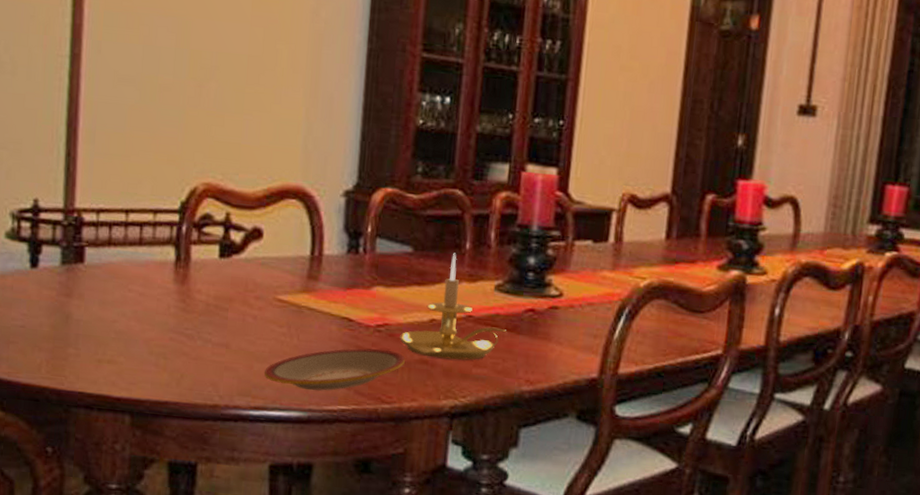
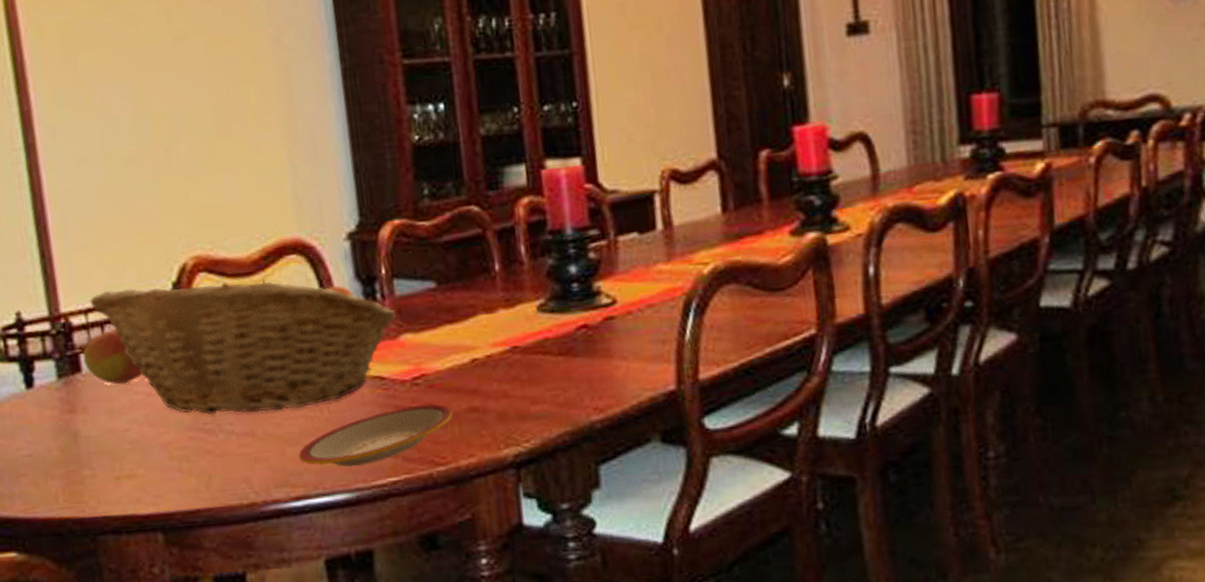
fruit: none [87,231,138,281] -> present [83,329,142,385]
fruit basket: none [103,197,374,332] -> present [90,279,397,415]
candle holder: present [400,253,506,361] -> none [441,278,560,403]

